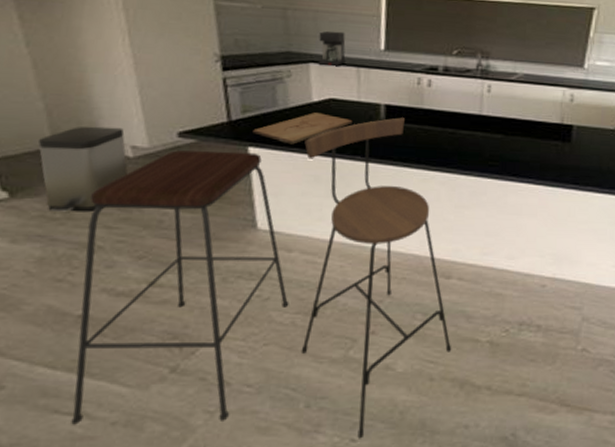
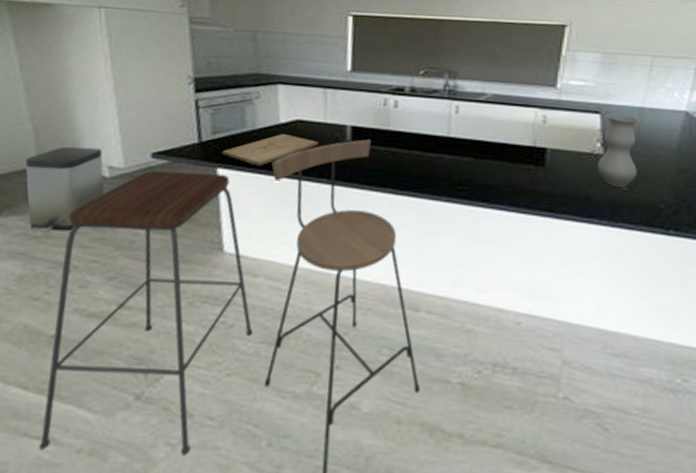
coffee maker: present [318,31,346,67] -> none [286,52,313,88]

